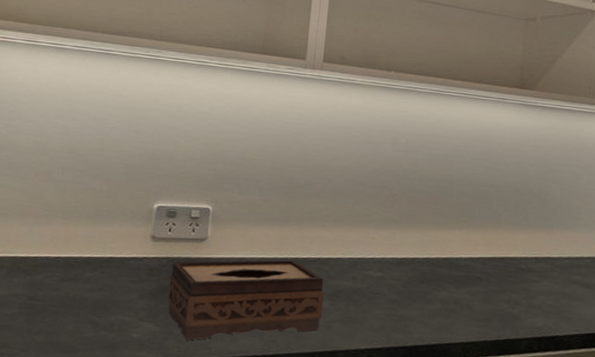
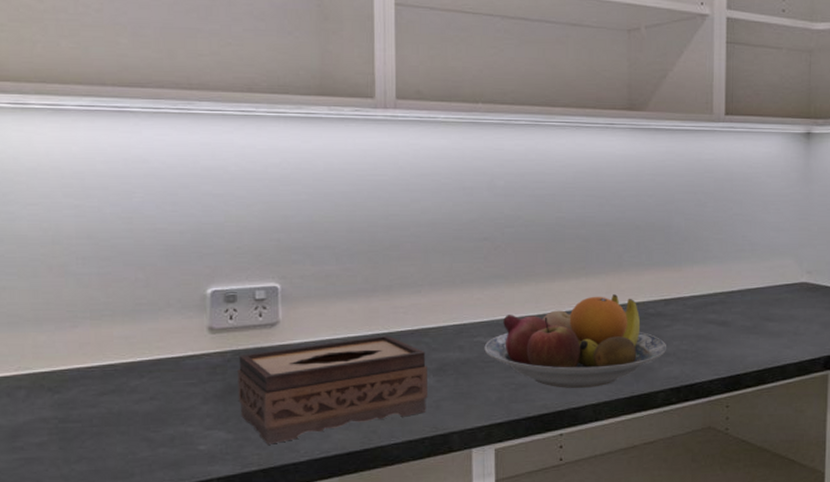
fruit bowl: none [373,247,534,328] -> present [484,294,667,388]

